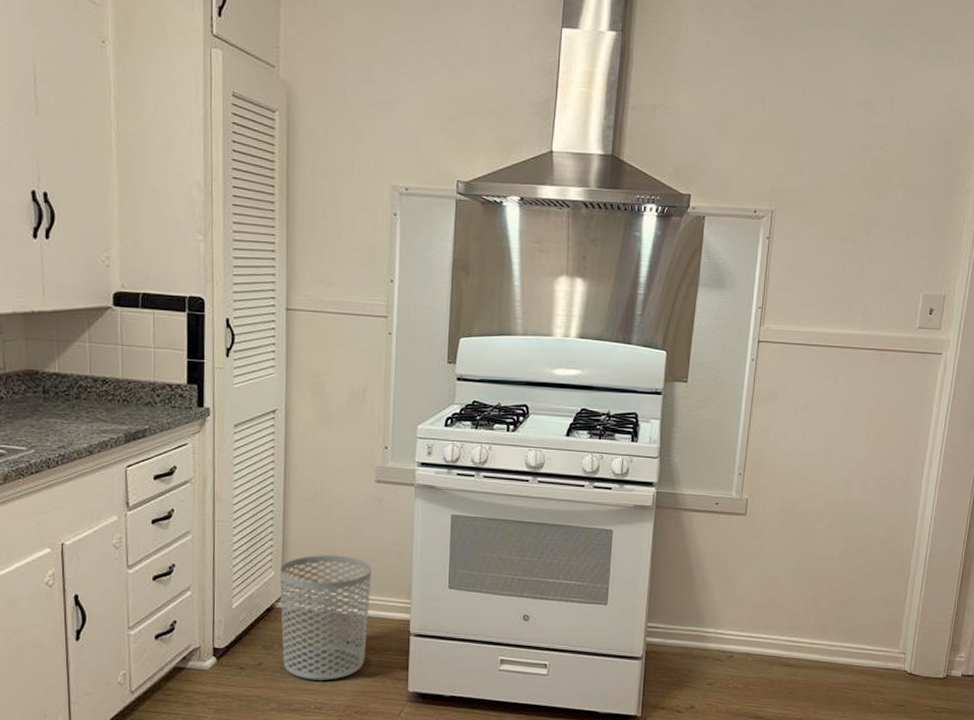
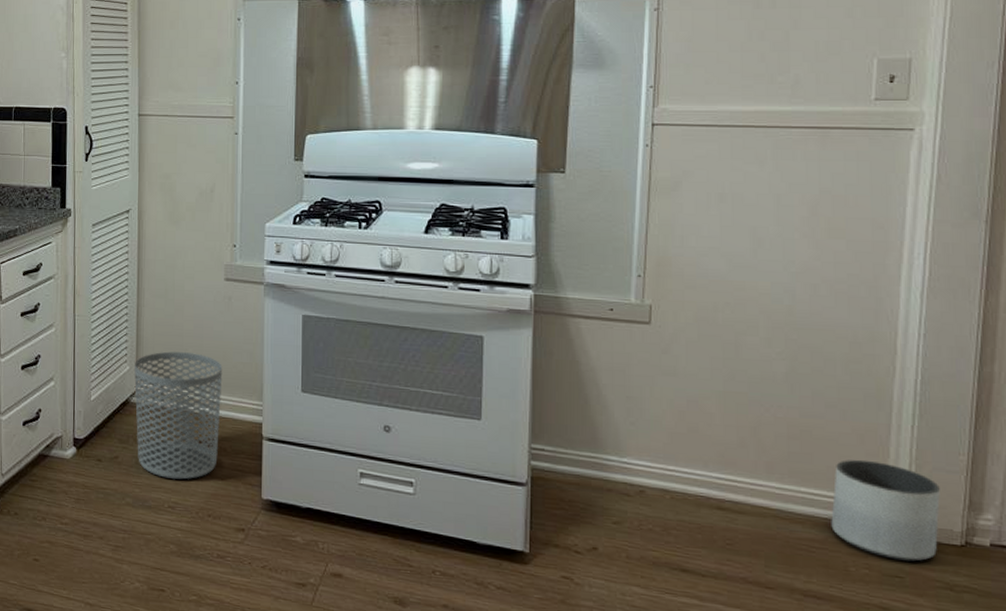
planter: none [862,618,934,693] -> present [831,459,940,562]

